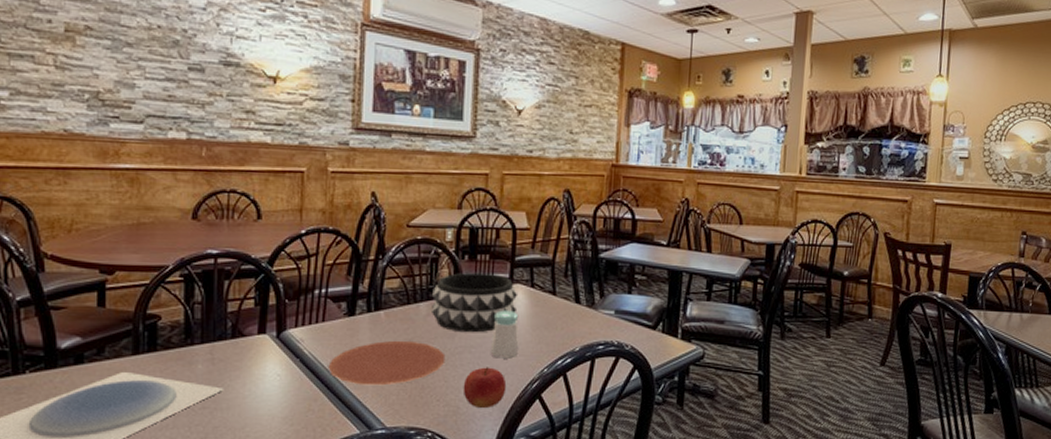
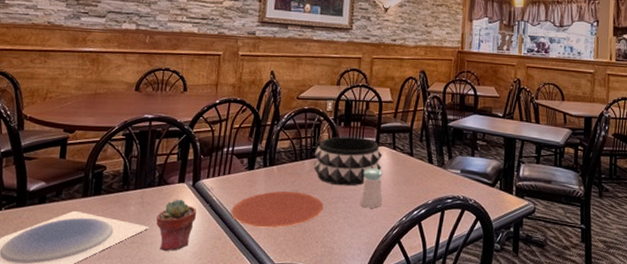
potted succulent: none [233,354,285,417] -> present [156,199,197,251]
fruit: present [463,367,507,409] -> none [337,215,372,251]

